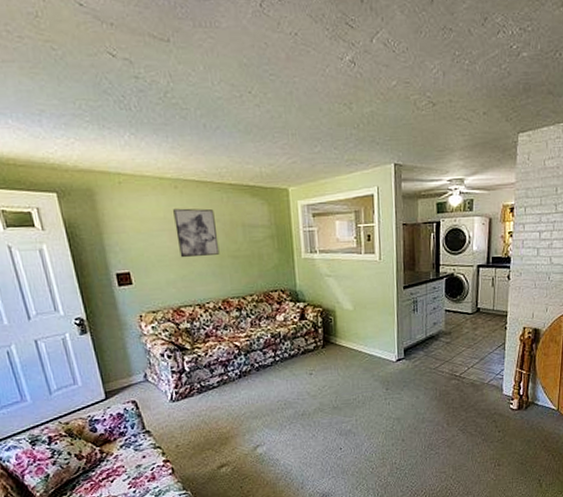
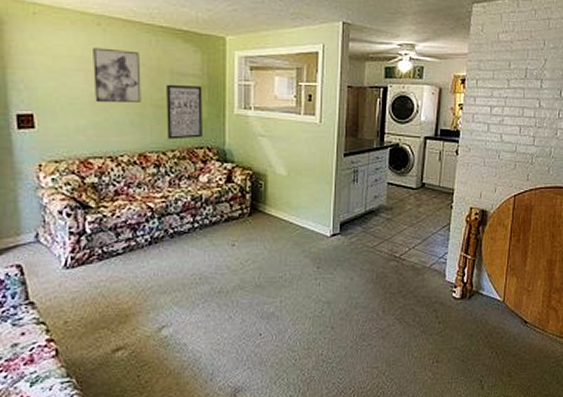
wall art: none [240,235,276,286] -> present [166,84,202,140]

